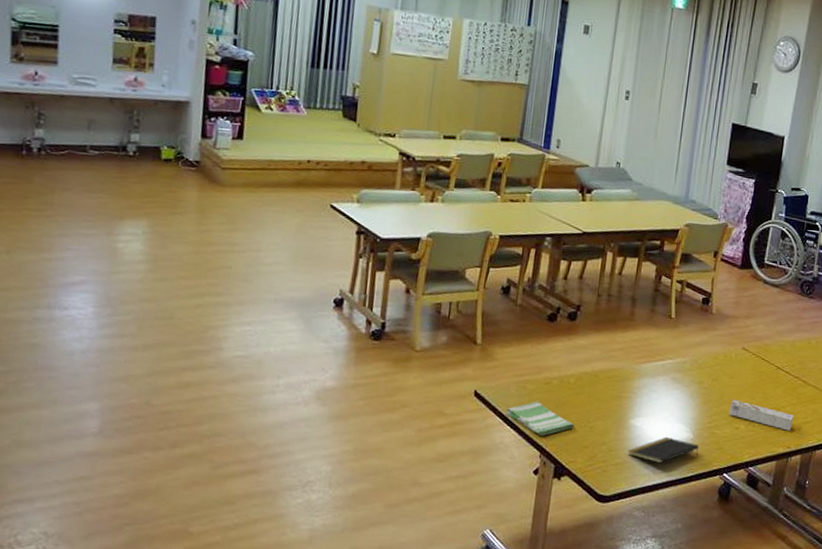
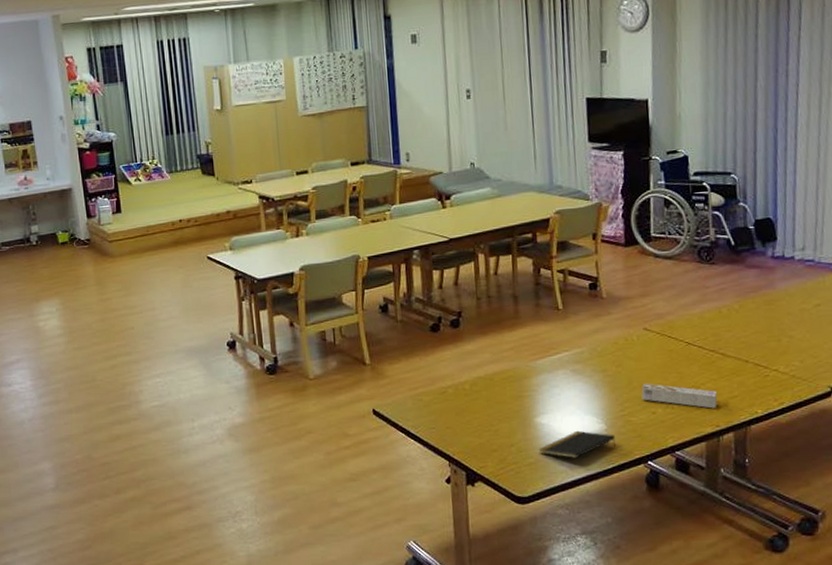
dish towel: present [505,401,574,436] -> none [406,411,478,445]

